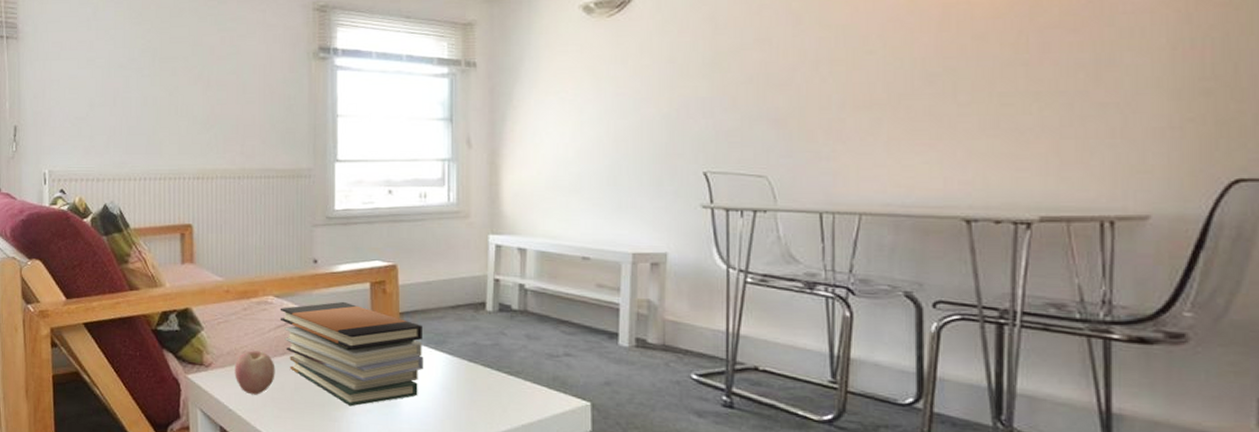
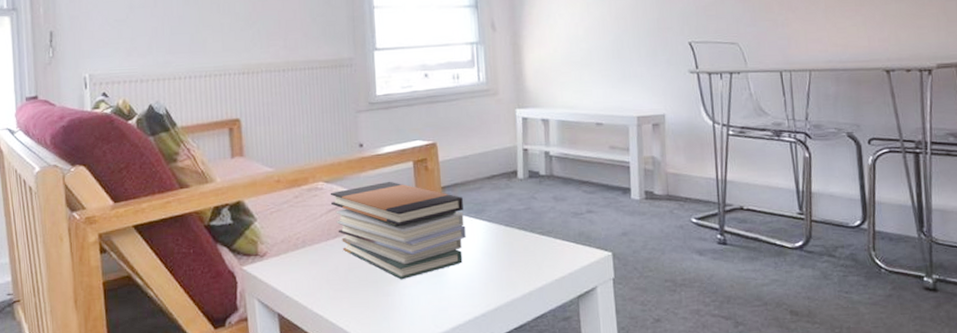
apple: present [234,350,275,395] -> none [289,236,329,279]

